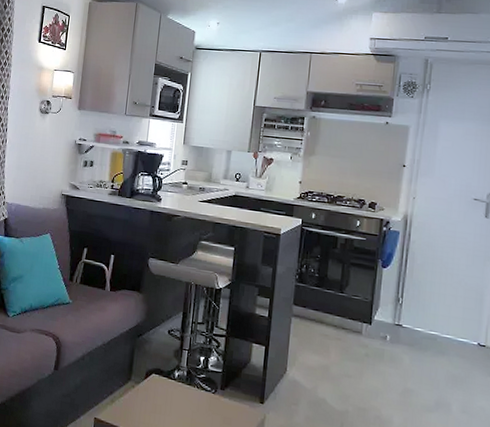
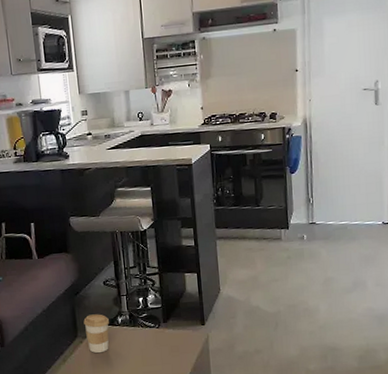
coffee cup: none [139,360,166,404] -> present [83,314,109,353]

